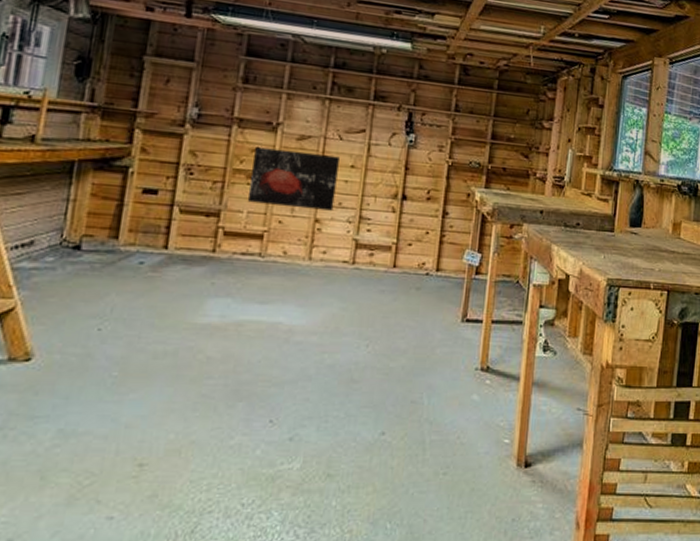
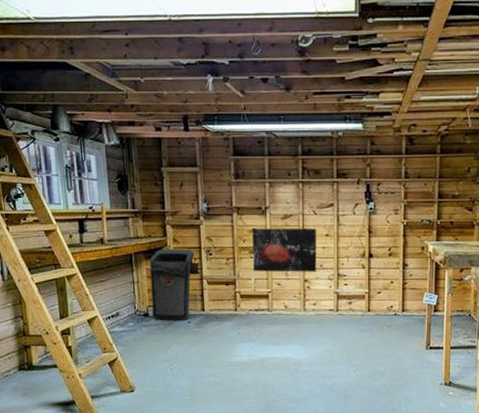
trash can: none [87,159,174,260] -> present [149,249,200,321]

